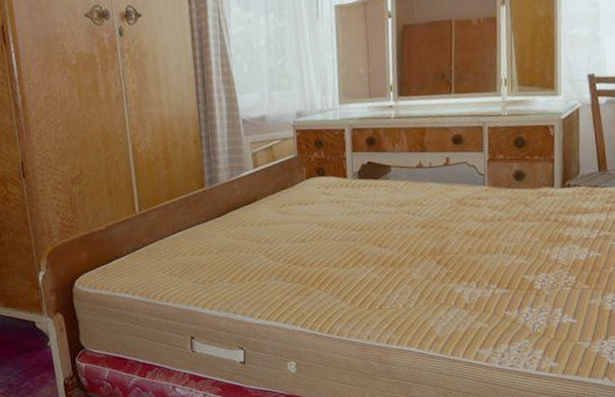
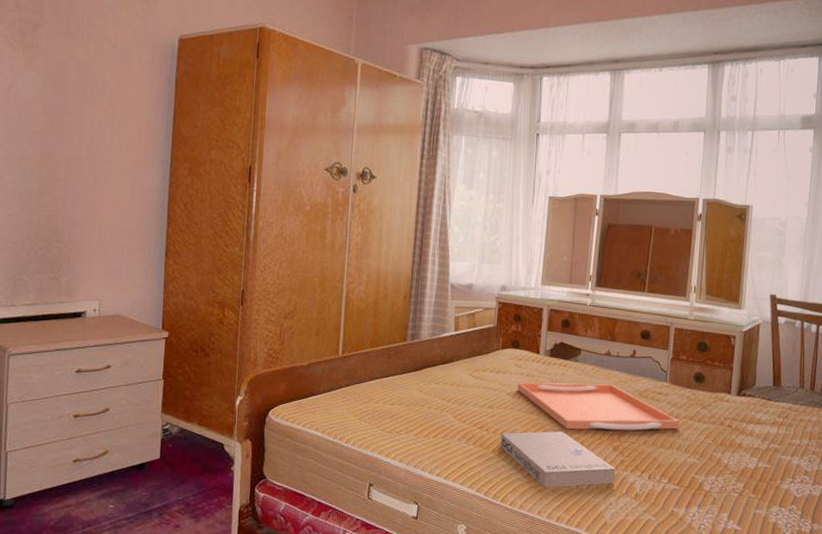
book: none [318,254,442,313] -> present [500,431,615,488]
serving tray: none [328,196,503,251] -> present [517,382,680,431]

